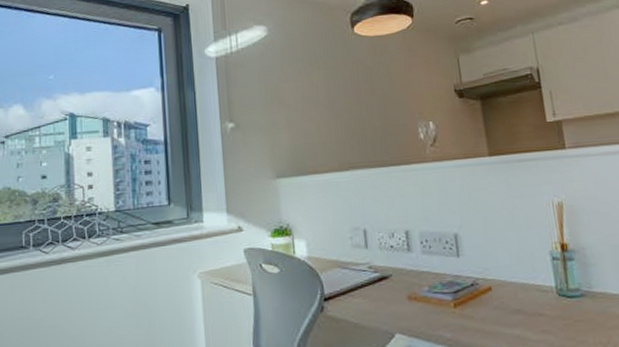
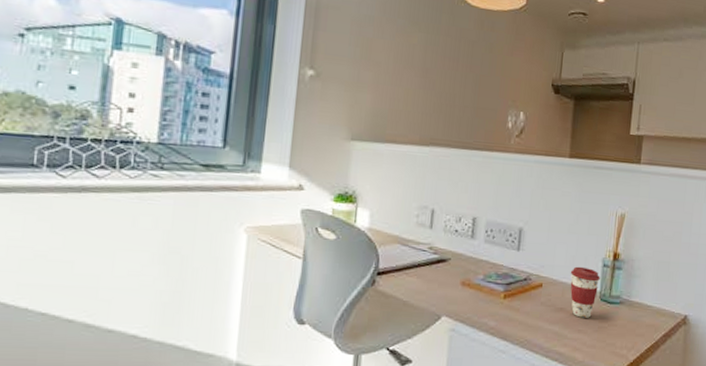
coffee cup: none [518,263,553,317] -> present [570,266,600,318]

